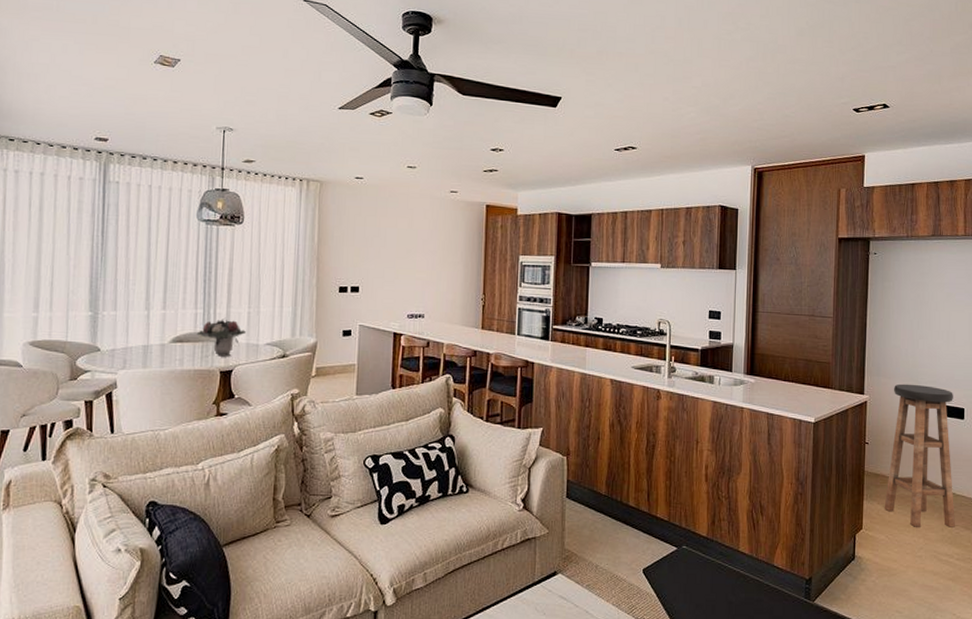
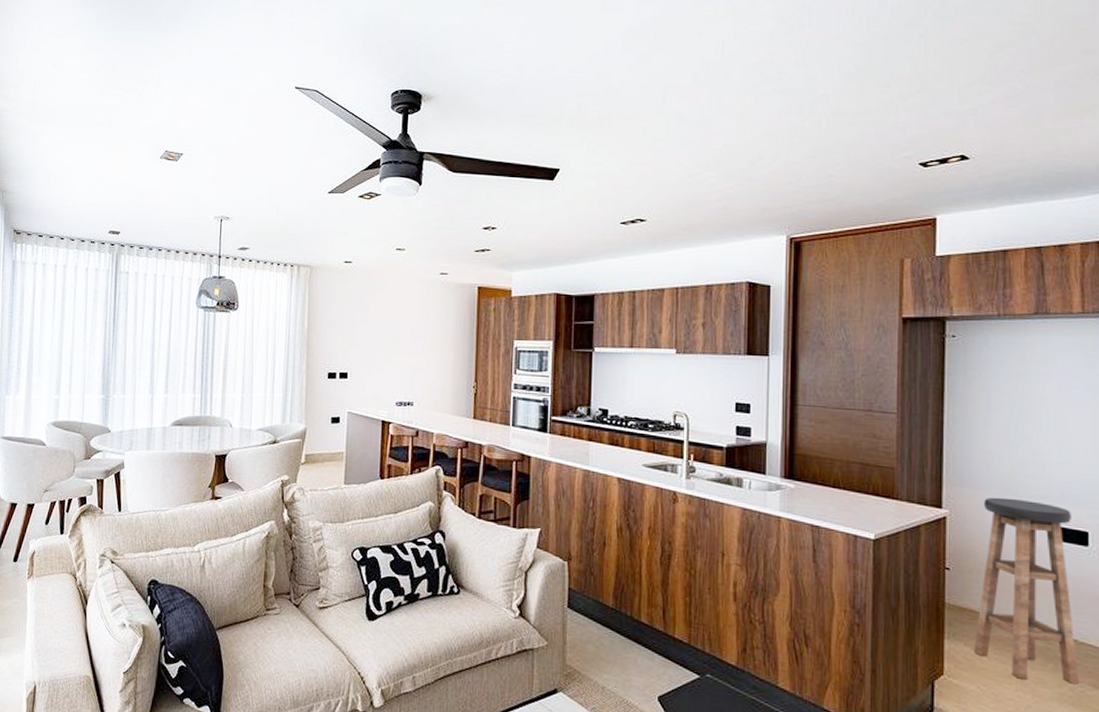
flower arrangement: present [196,317,246,357] -> none [194,402,239,441]

